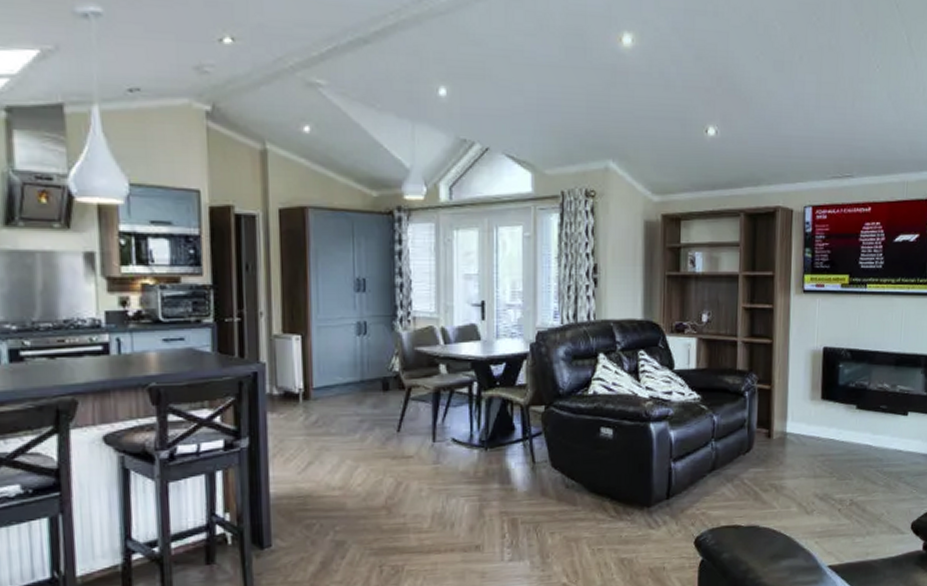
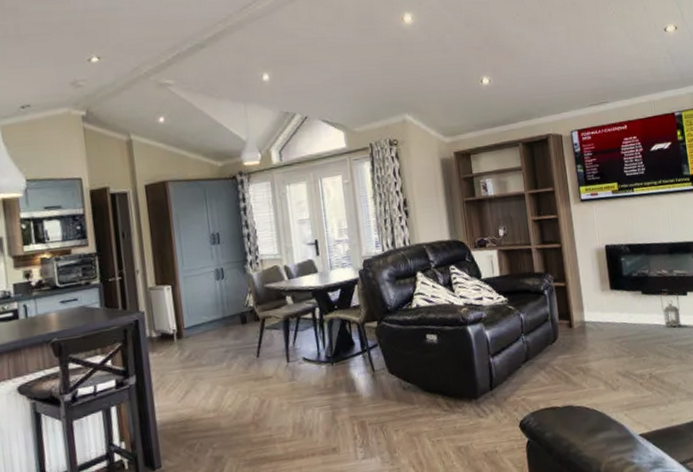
lantern: none [875,410,898,452] -> present [660,292,681,328]

